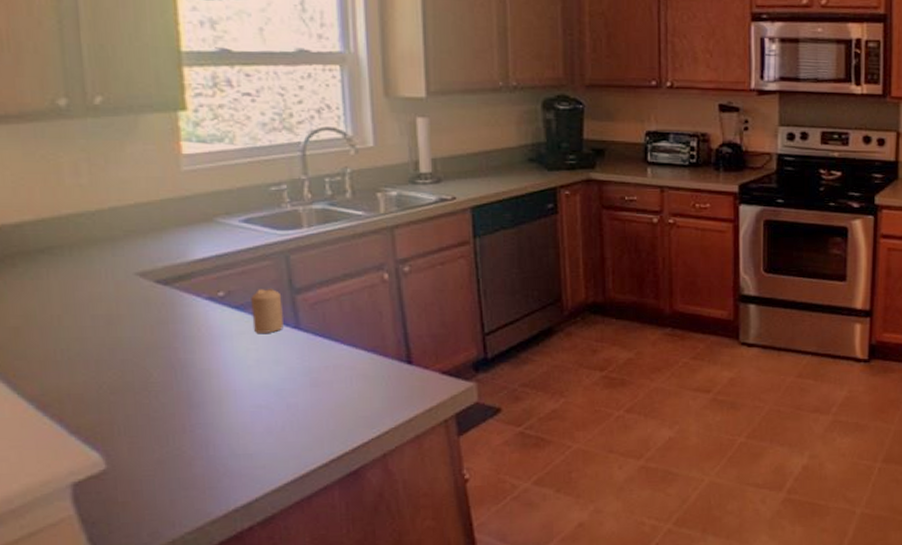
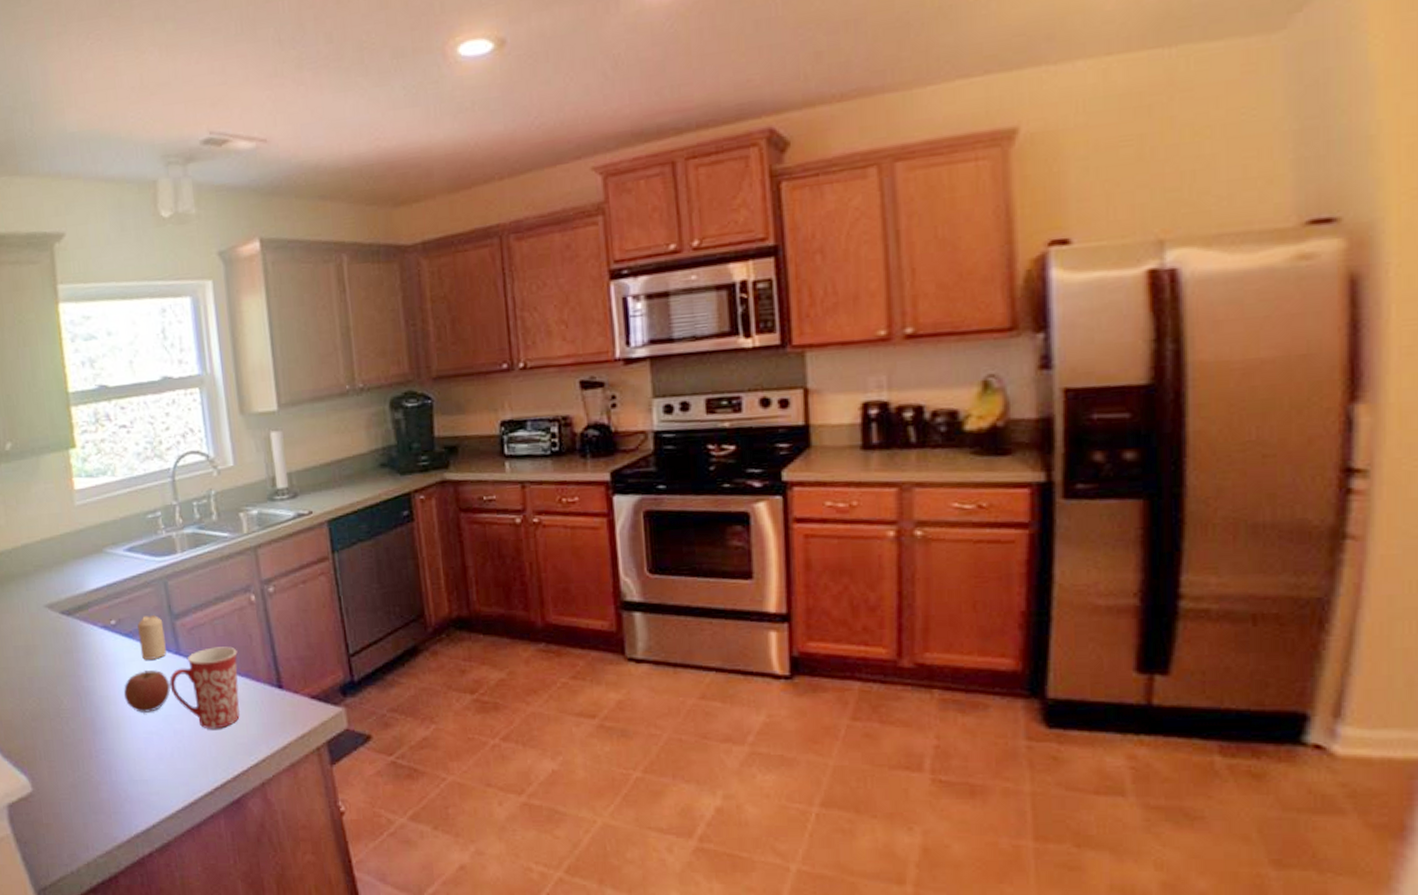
apple: none [229,344,286,386] -> present [123,670,171,713]
mug: none [285,322,365,403] -> present [169,646,241,729]

